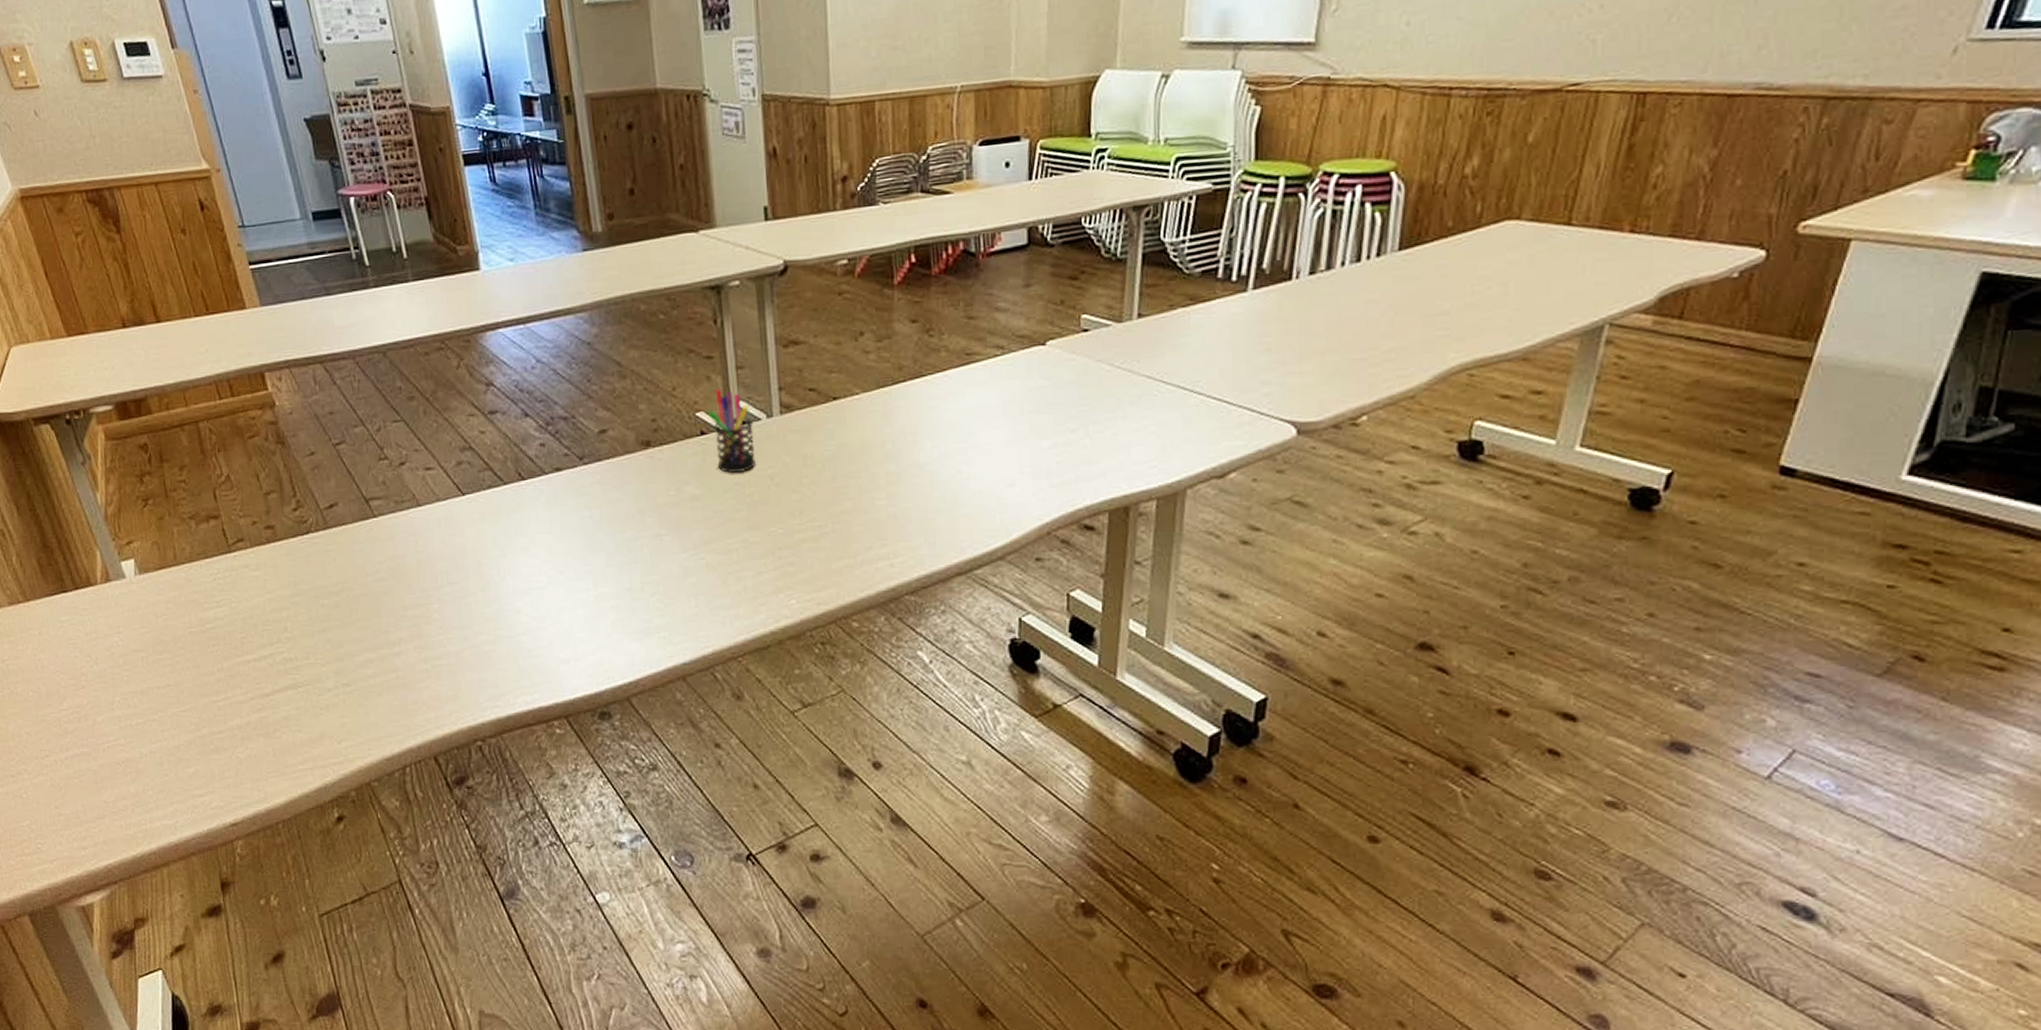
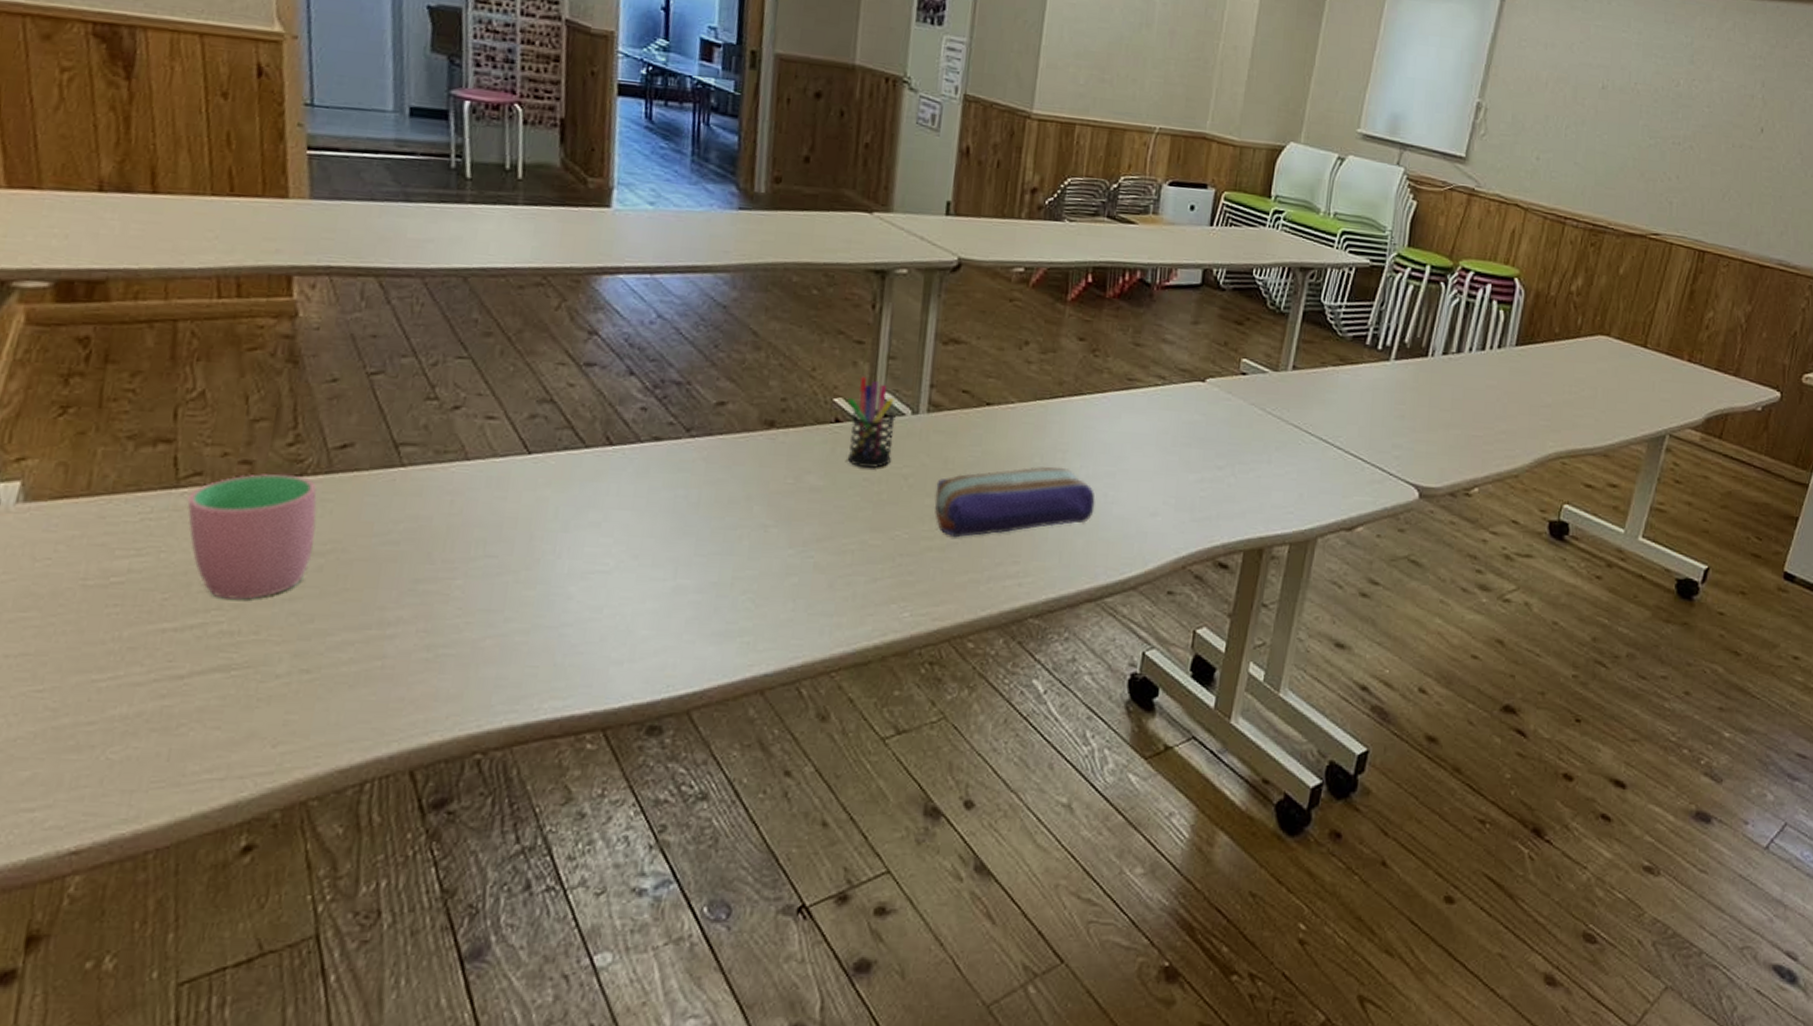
cup: none [239,533,330,634] -> present [187,473,317,600]
pencil case: none [800,450,952,528] -> present [934,466,1095,538]

